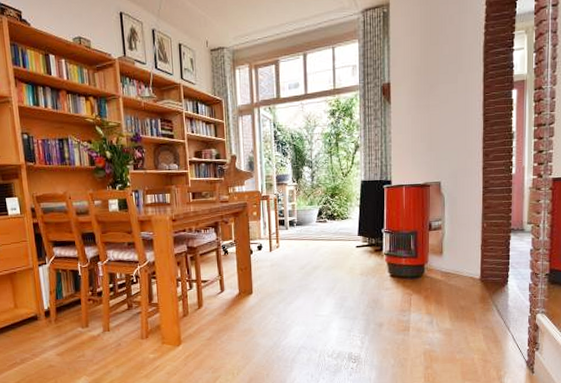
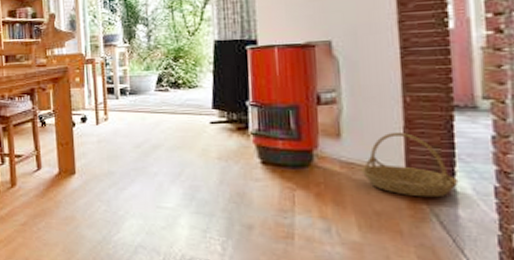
basket: none [454,249,510,294] -> present [361,132,459,198]

